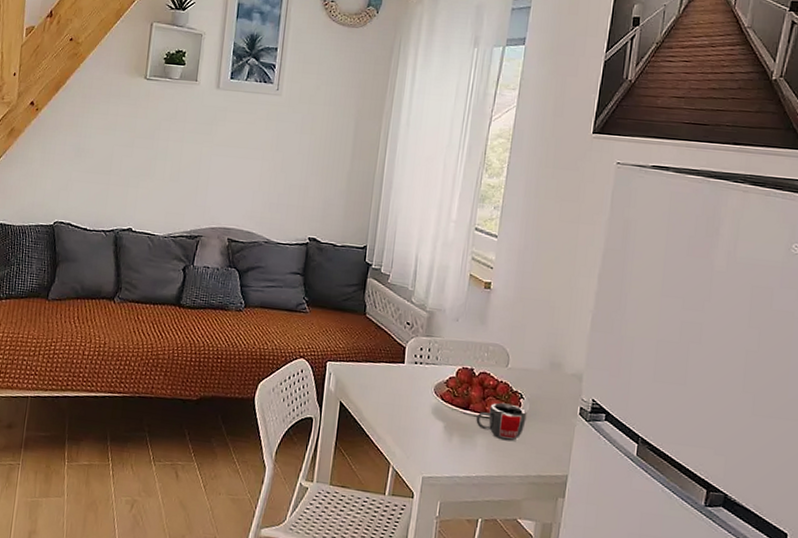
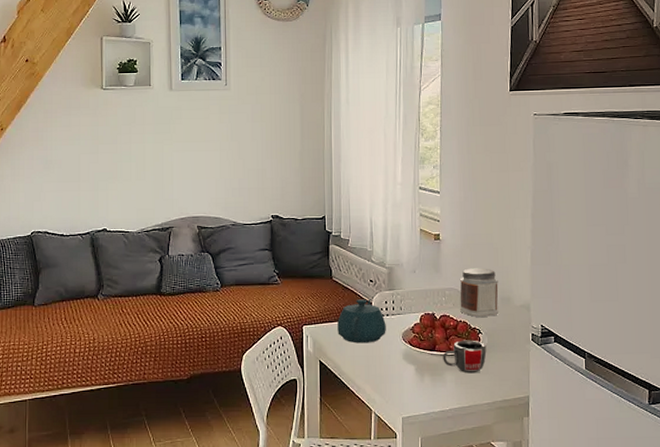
teapot: none [364,341,418,391] -> present [337,299,386,344]
jar: none [502,325,550,382] -> present [459,268,498,317]

